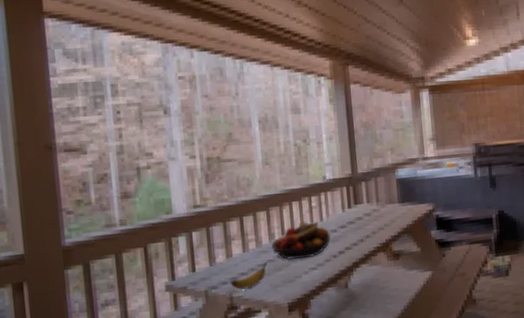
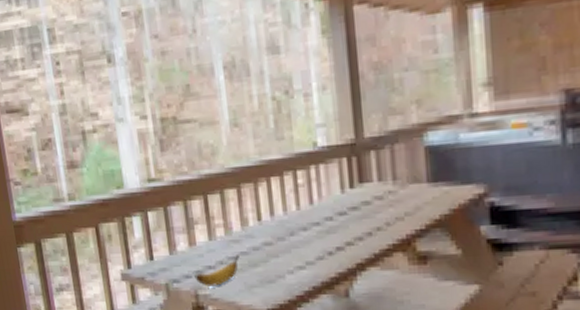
fruit bowl: present [271,220,331,260] -> none [244,202,324,253]

